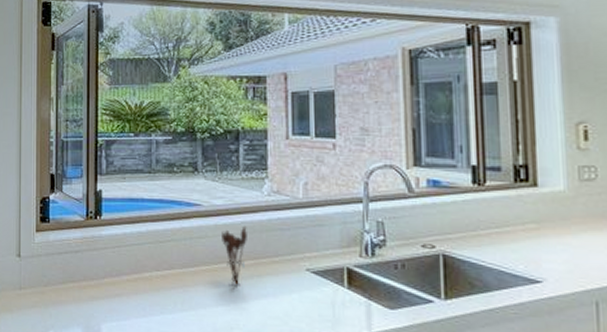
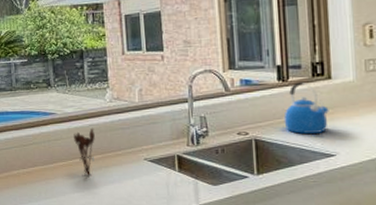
kettle: none [479,187,534,253] -> present [283,81,329,134]

